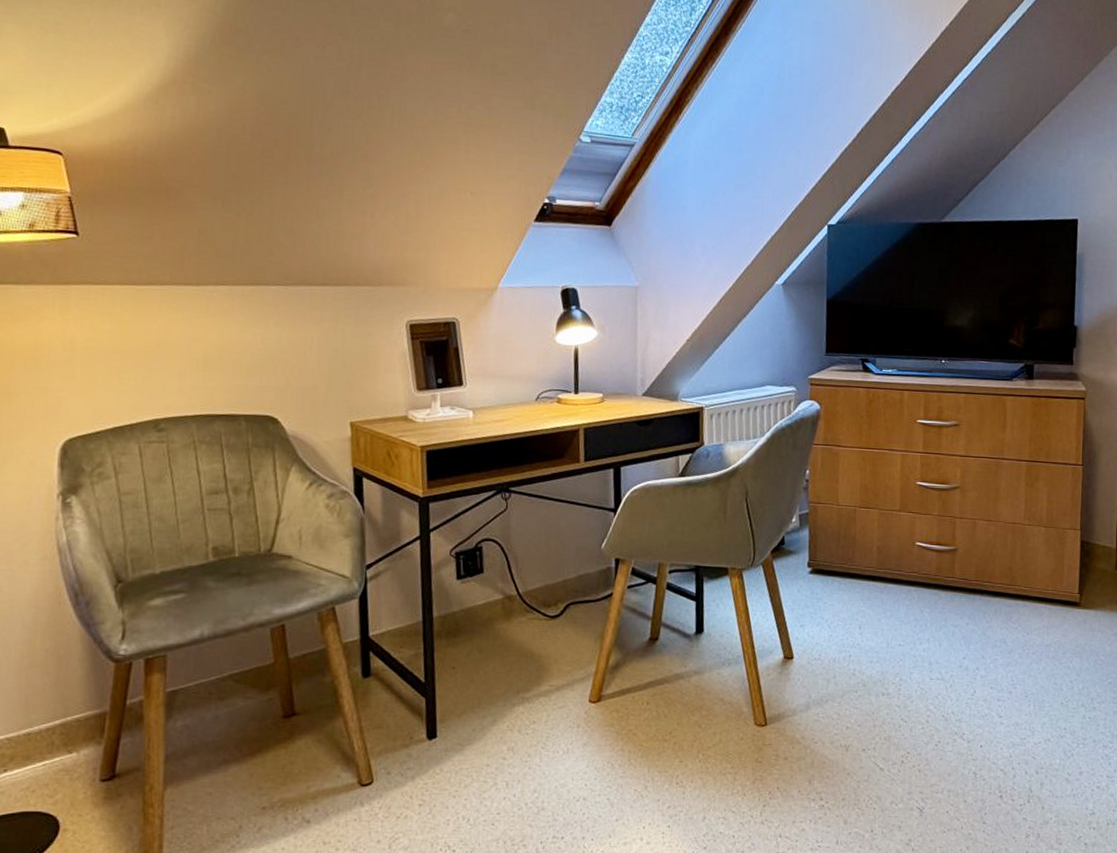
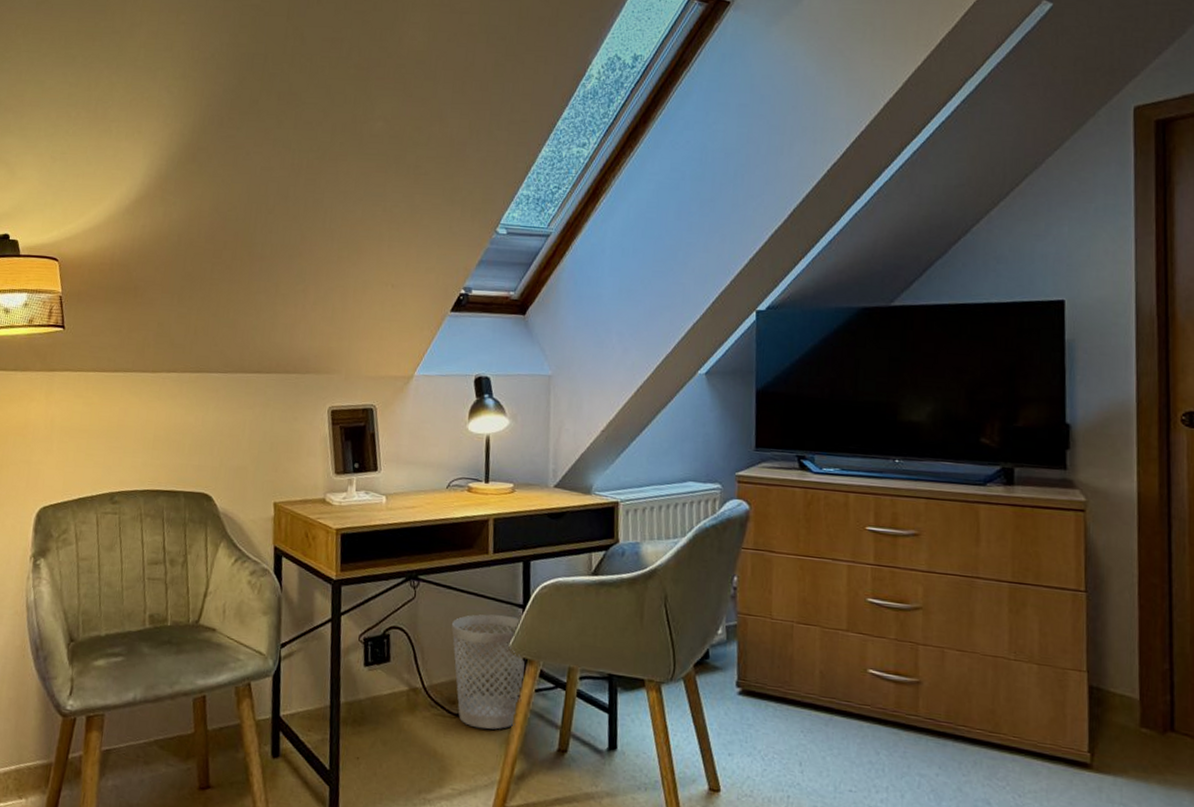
wastebasket: none [545,520,617,628] -> present [452,614,525,730]

